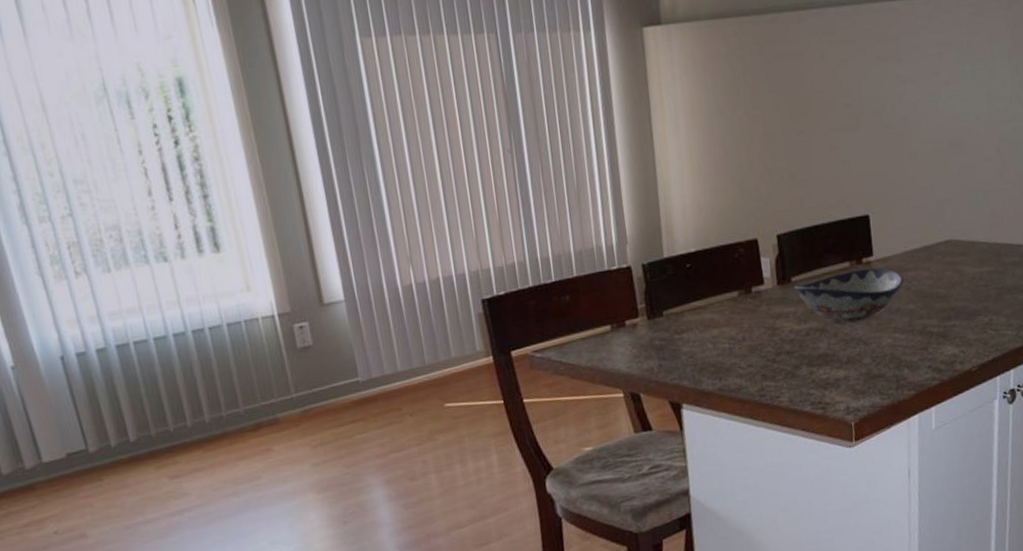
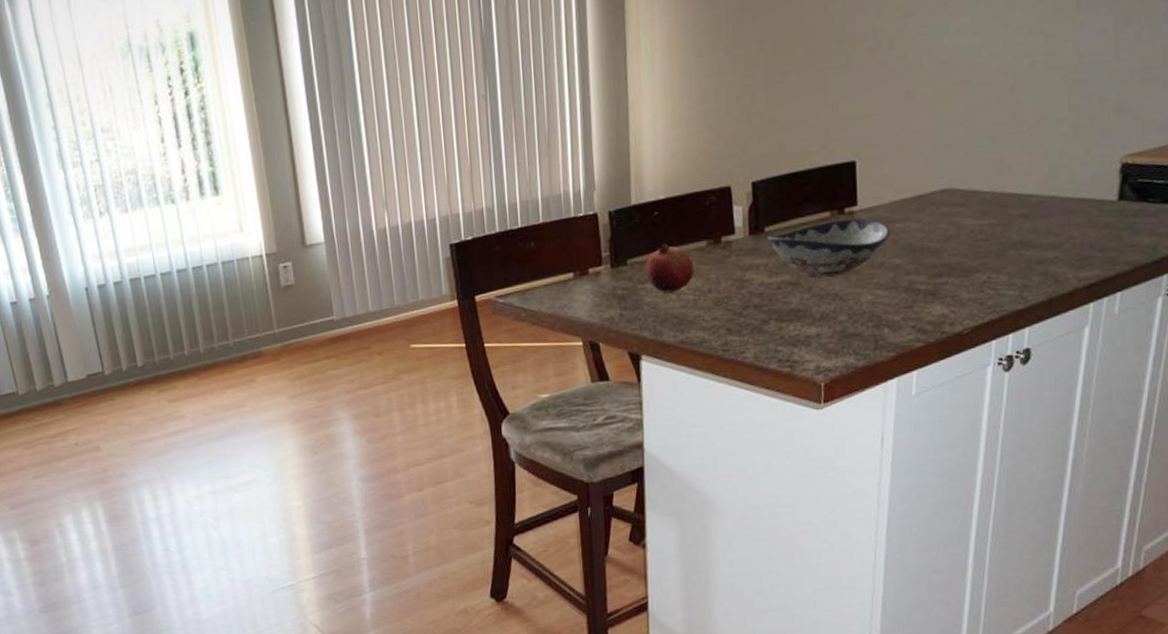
fruit: none [681,294,728,342] -> present [645,243,694,293]

